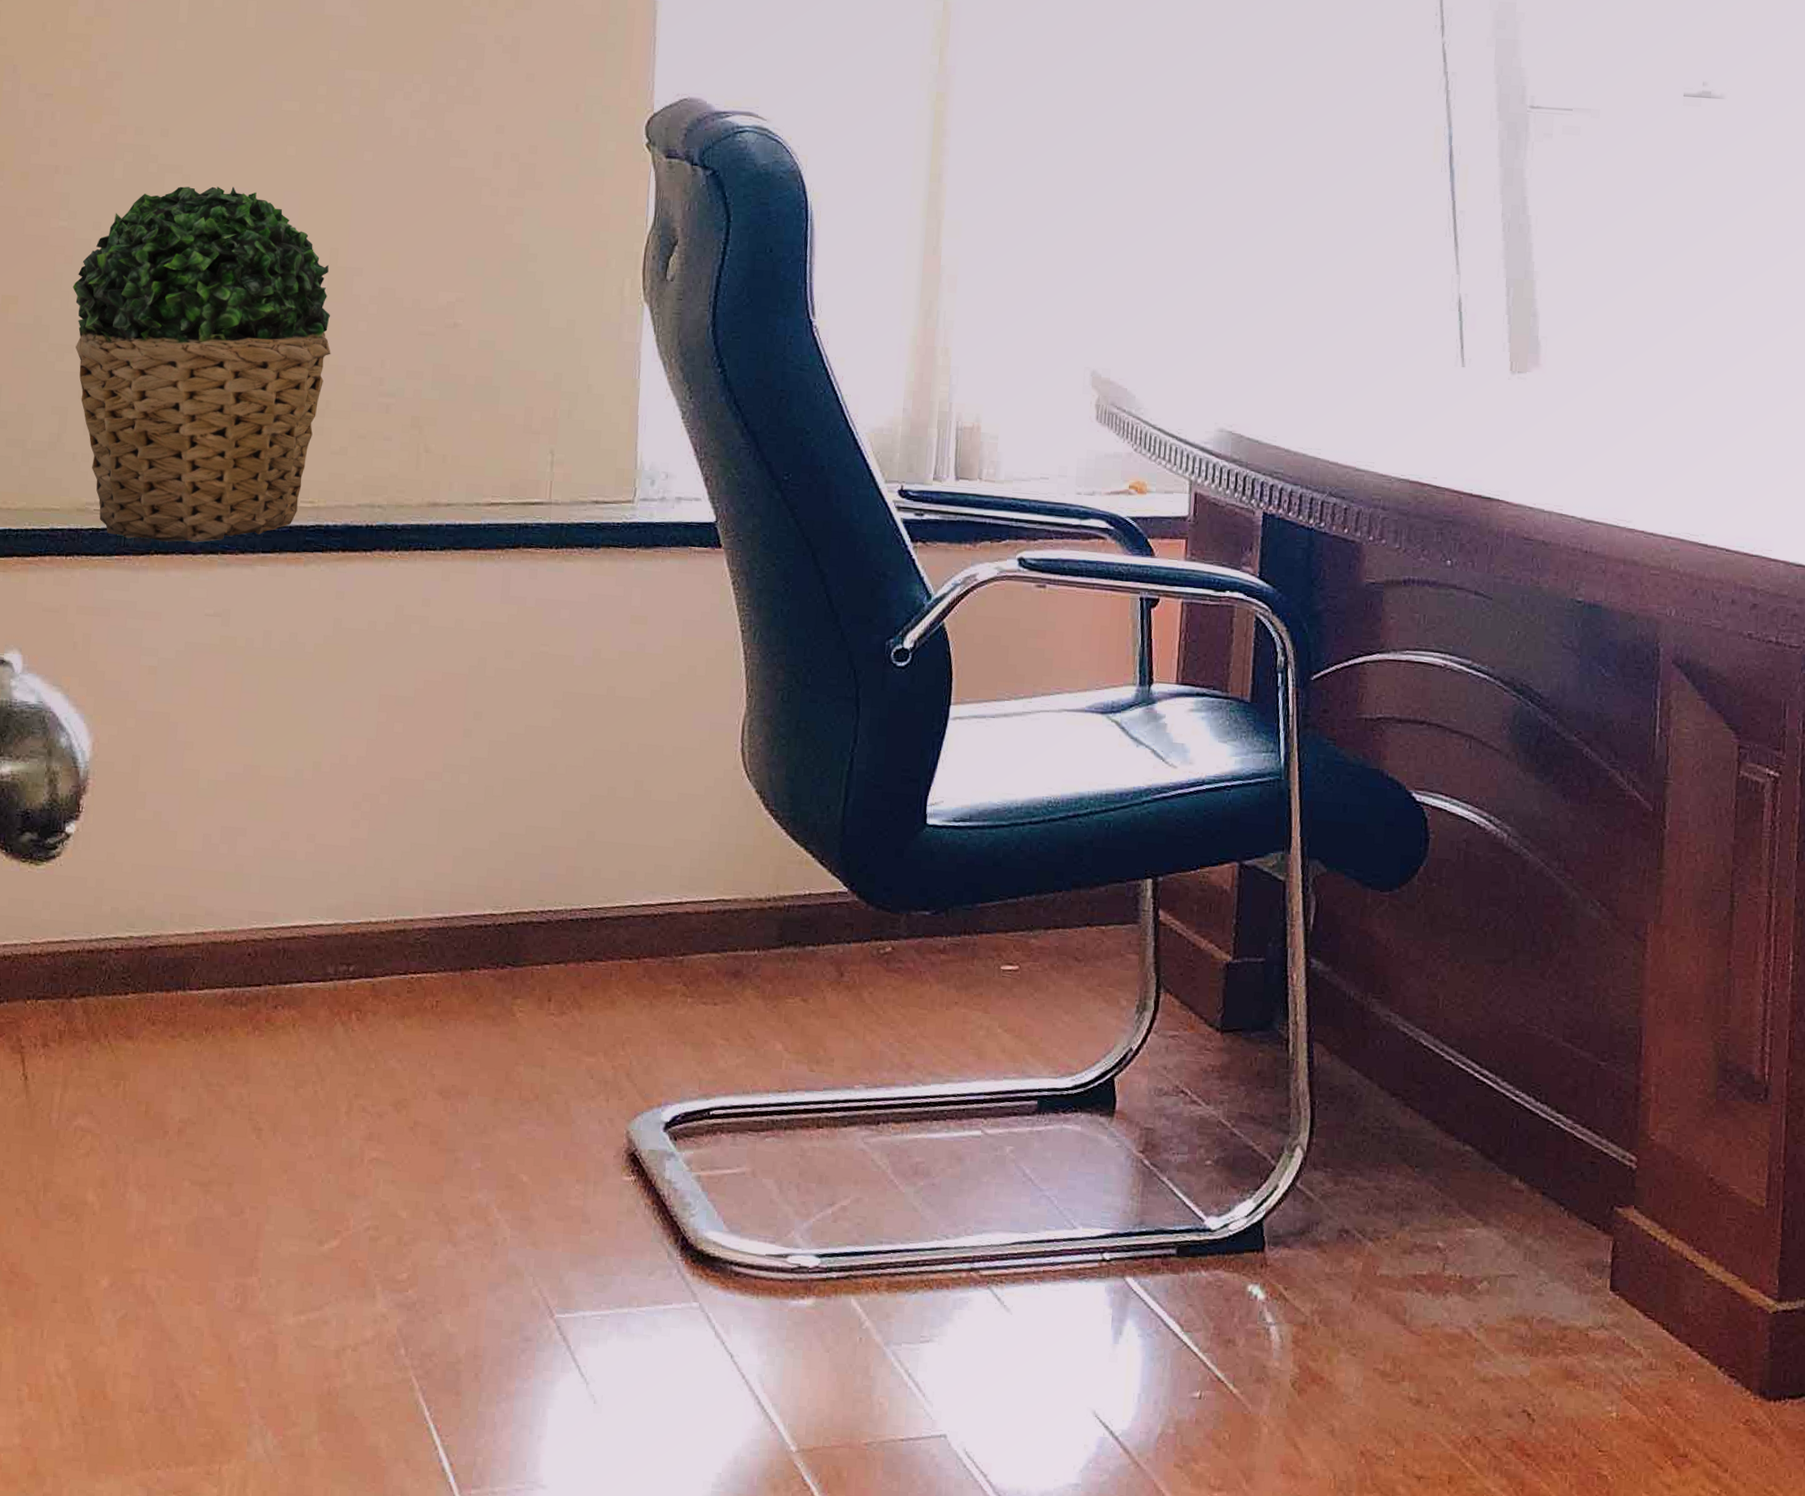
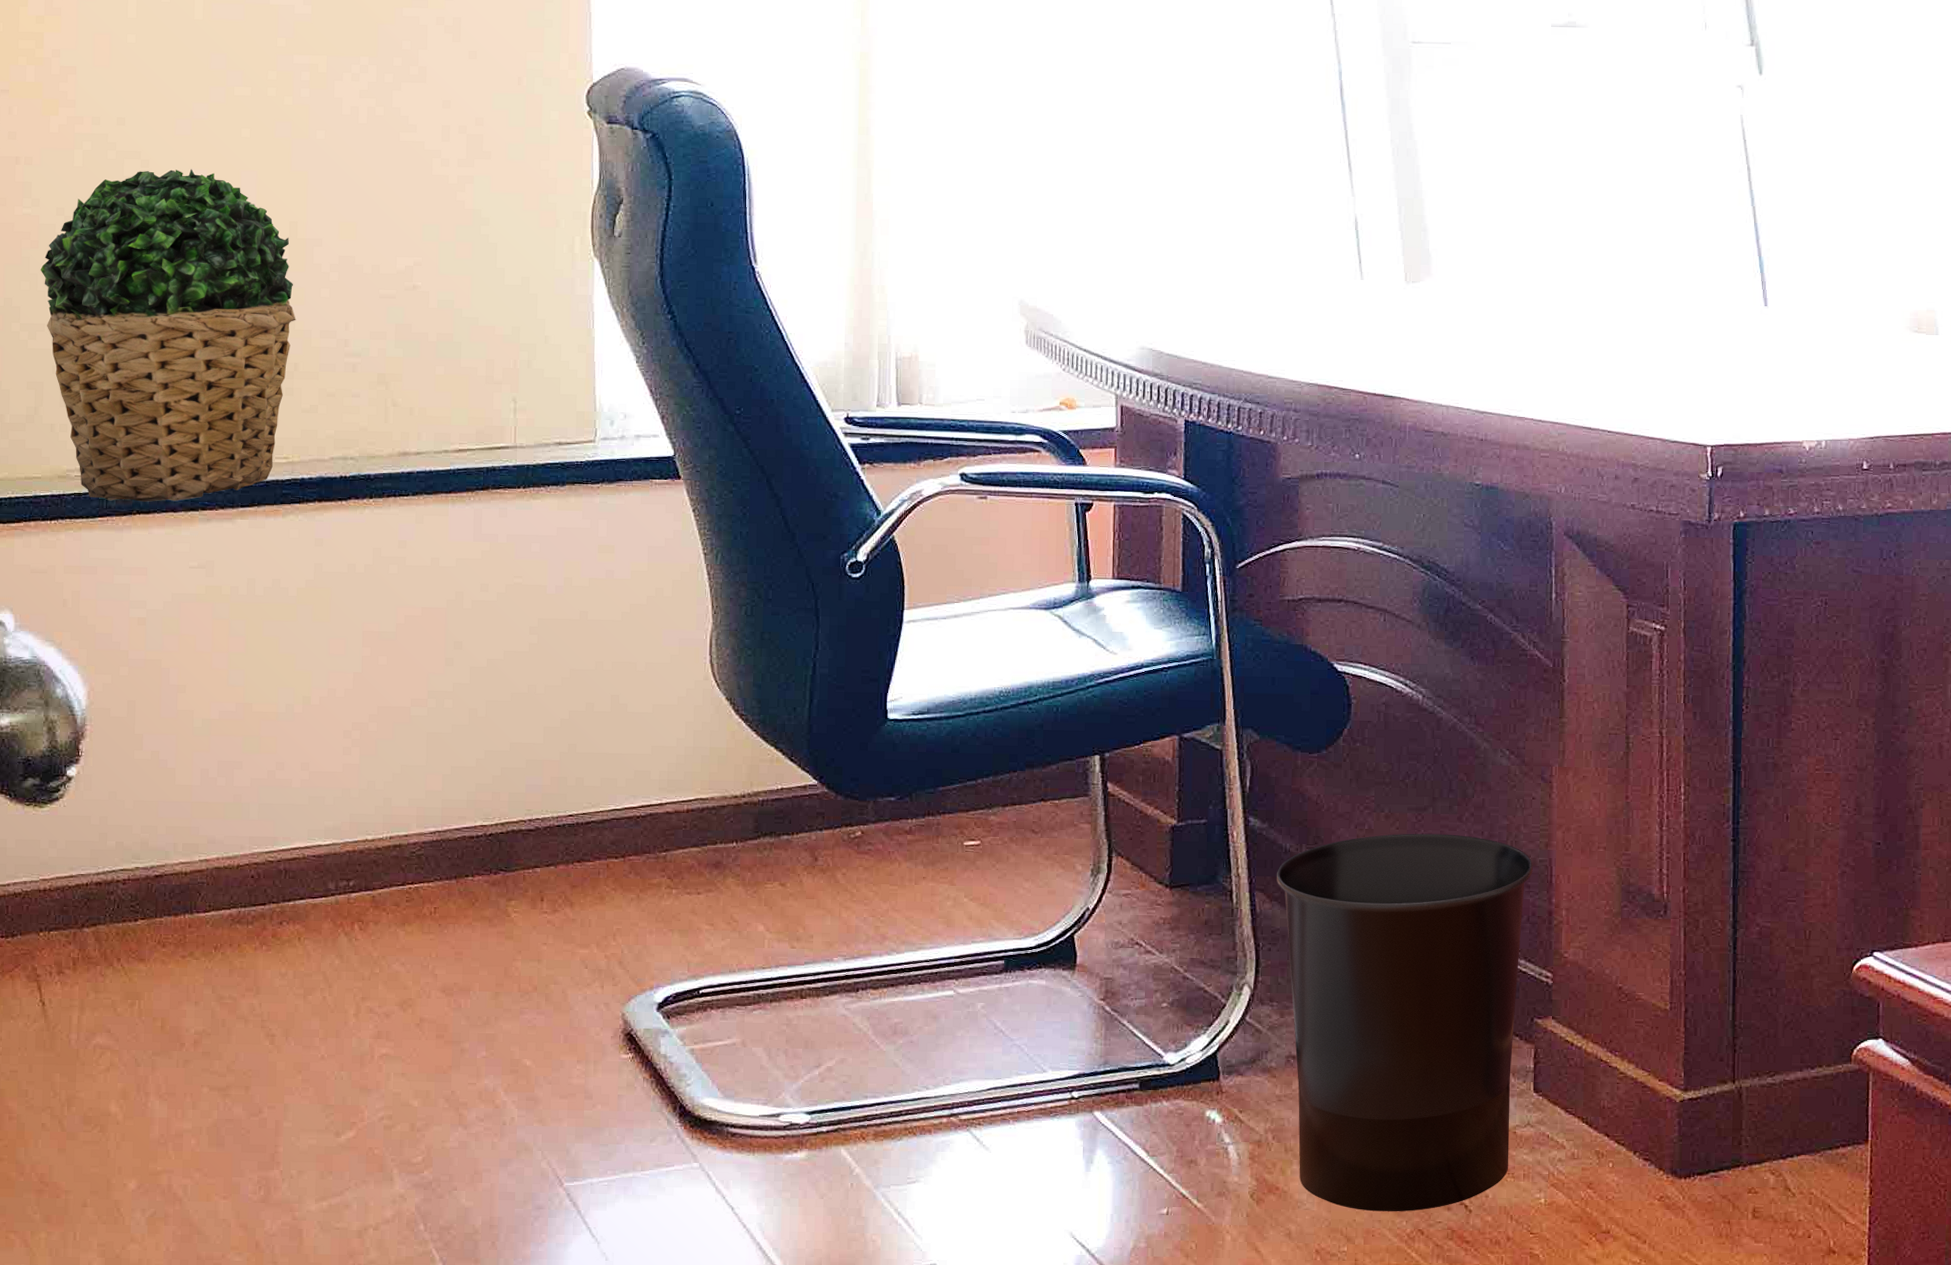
waste bin: none [1338,987,1621,1416] -> present [1277,833,1533,1212]

